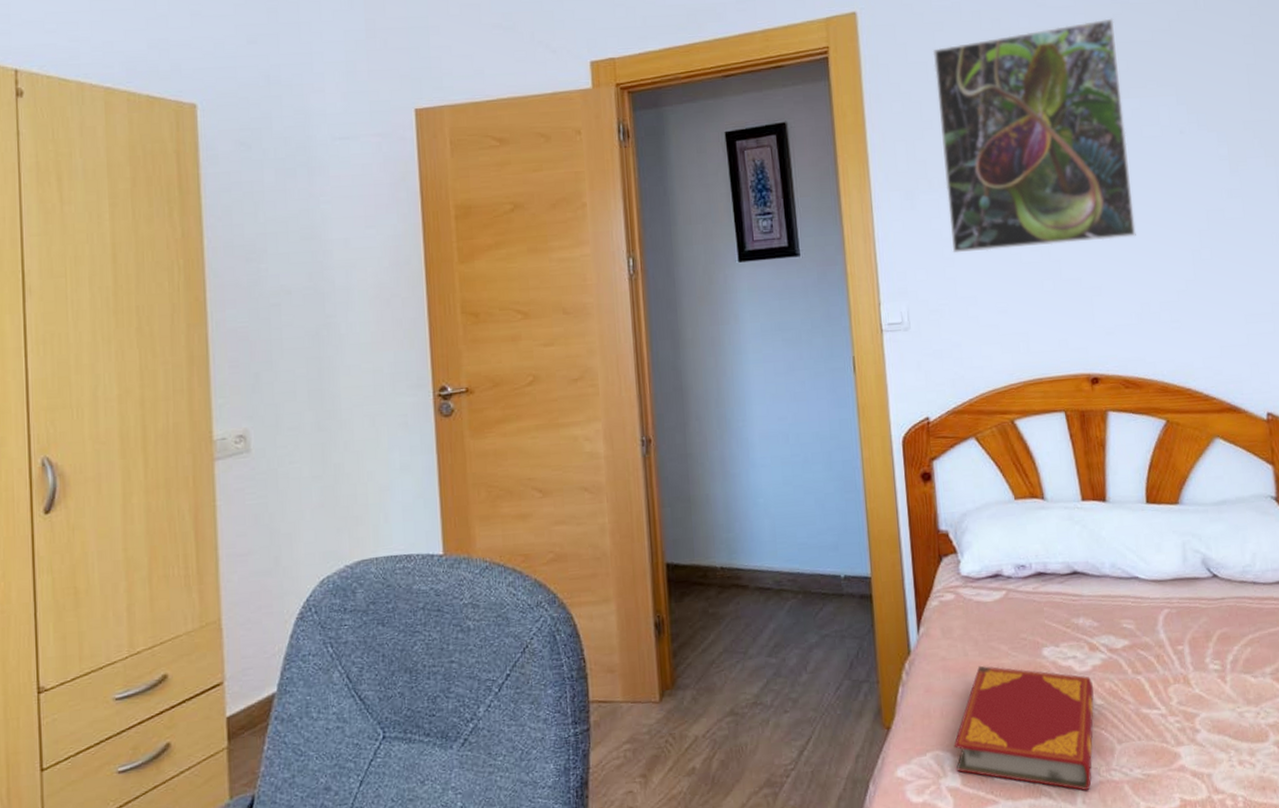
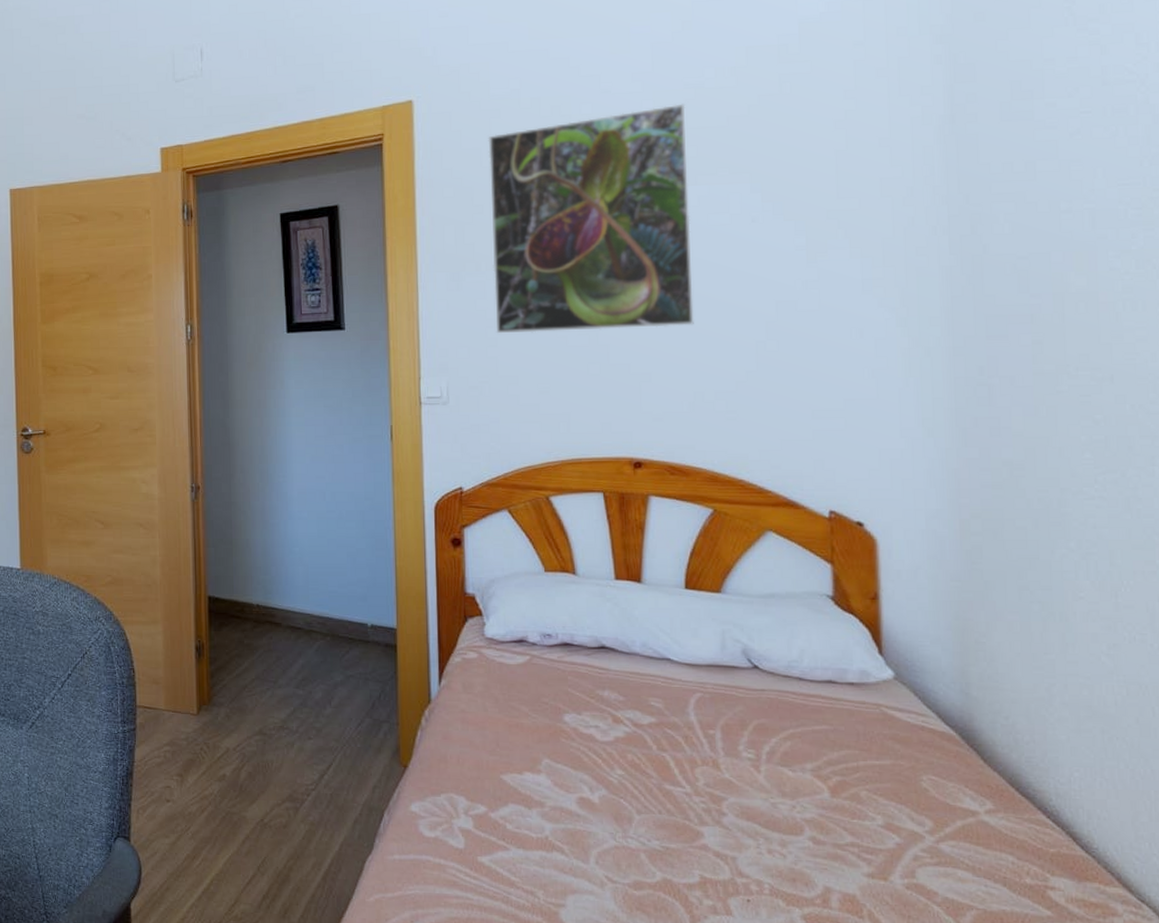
hardback book: present [954,665,1094,791] -> none [468,722,615,853]

